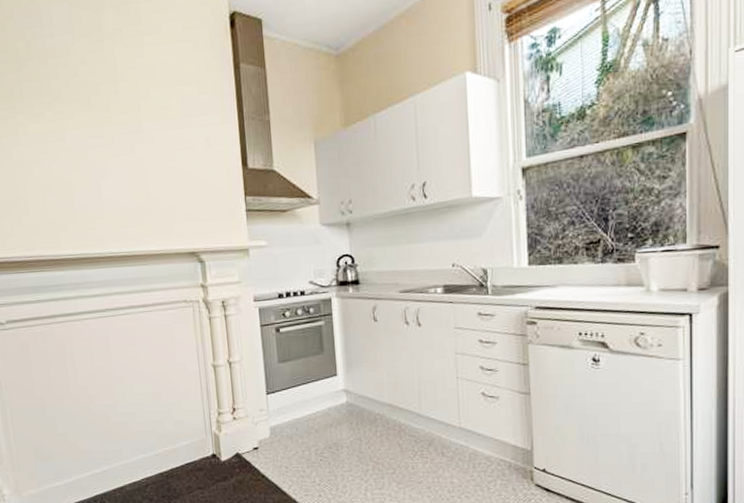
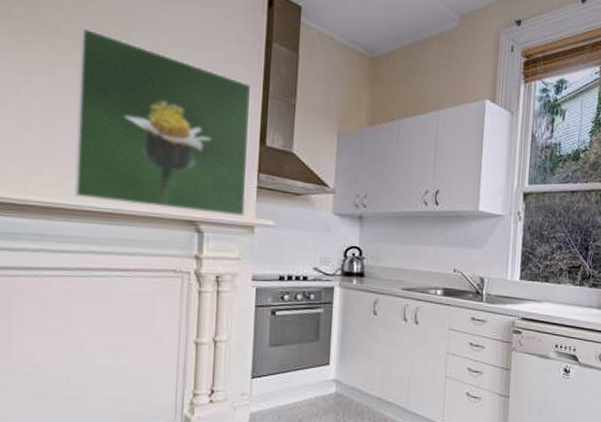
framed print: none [76,89,240,246] -> present [75,27,252,217]

